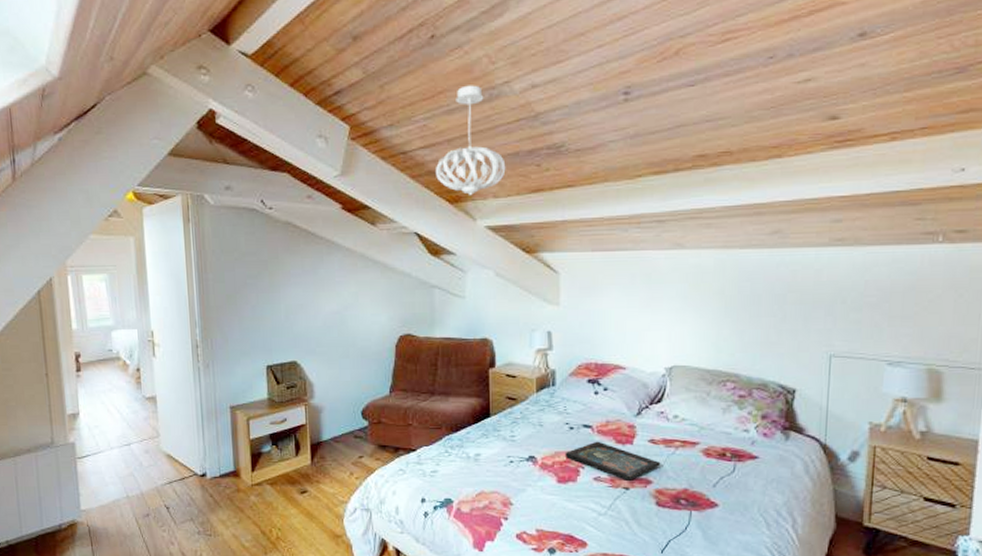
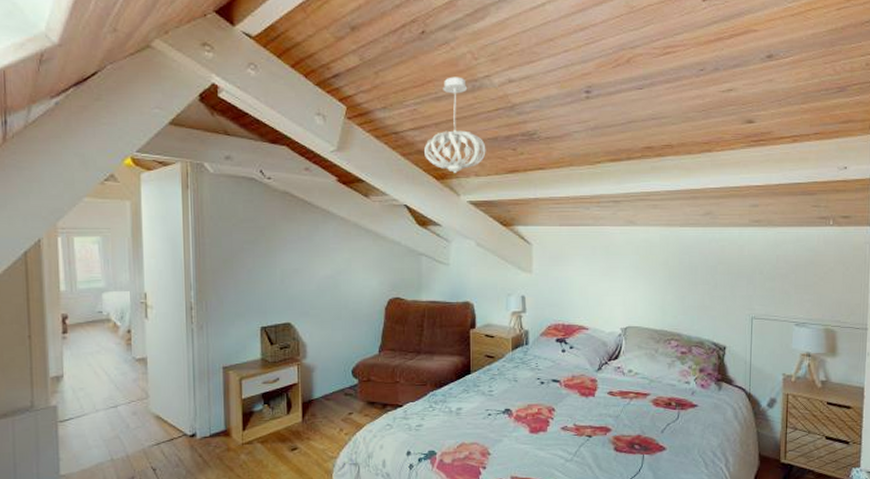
tray: present [565,441,661,481] -> none [536,394,618,429]

